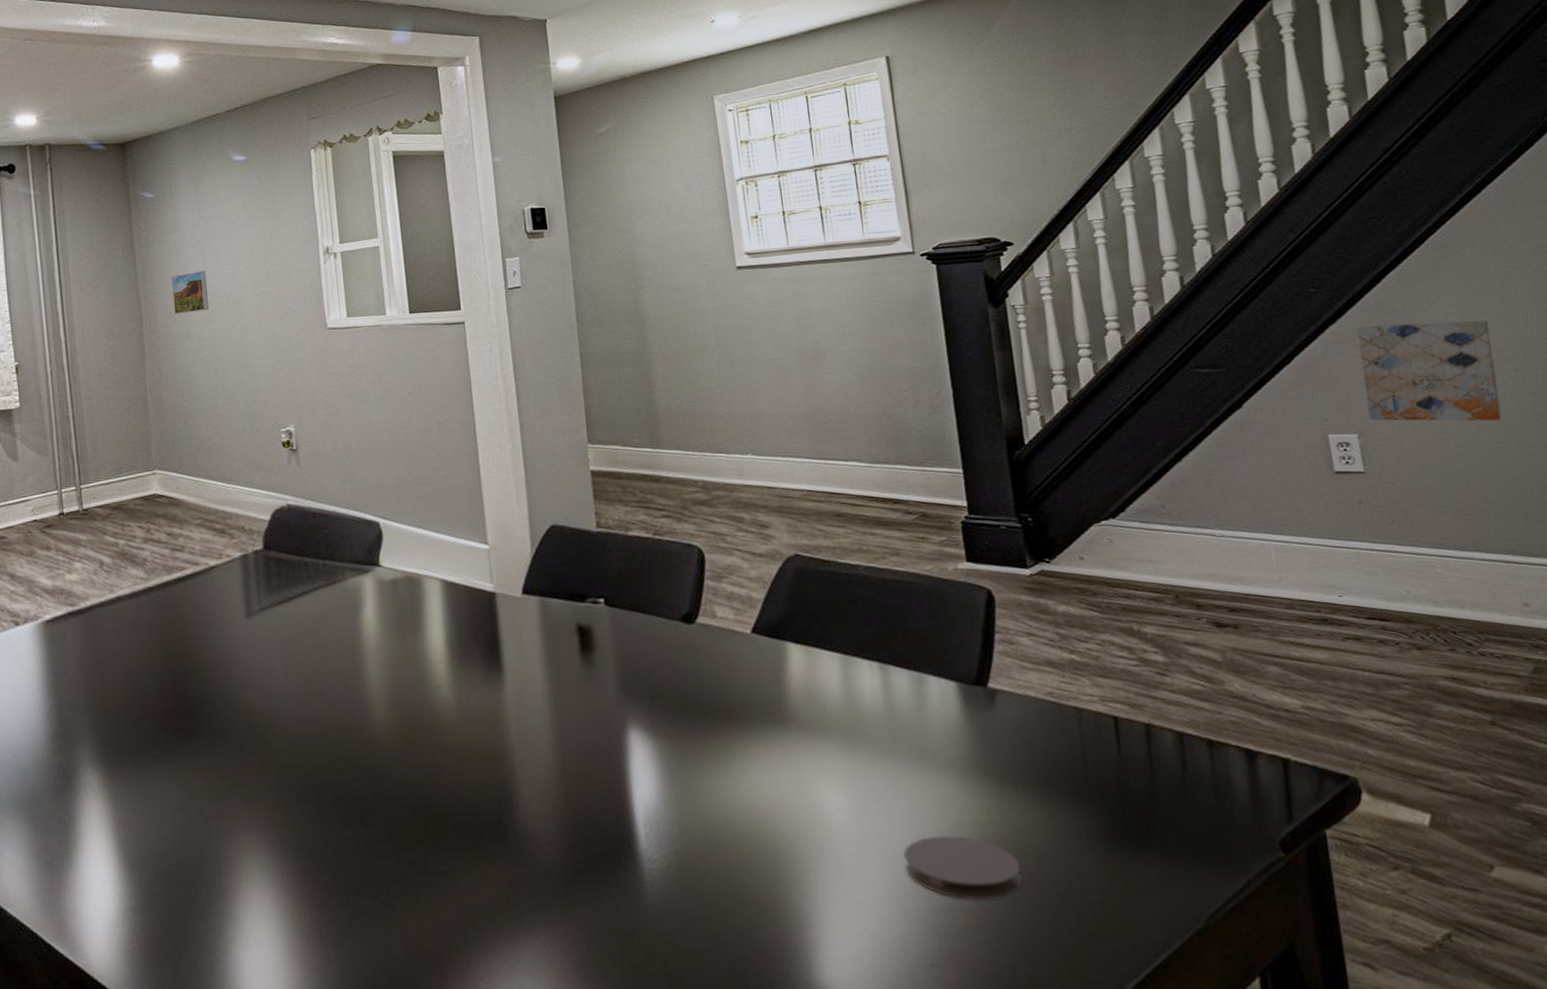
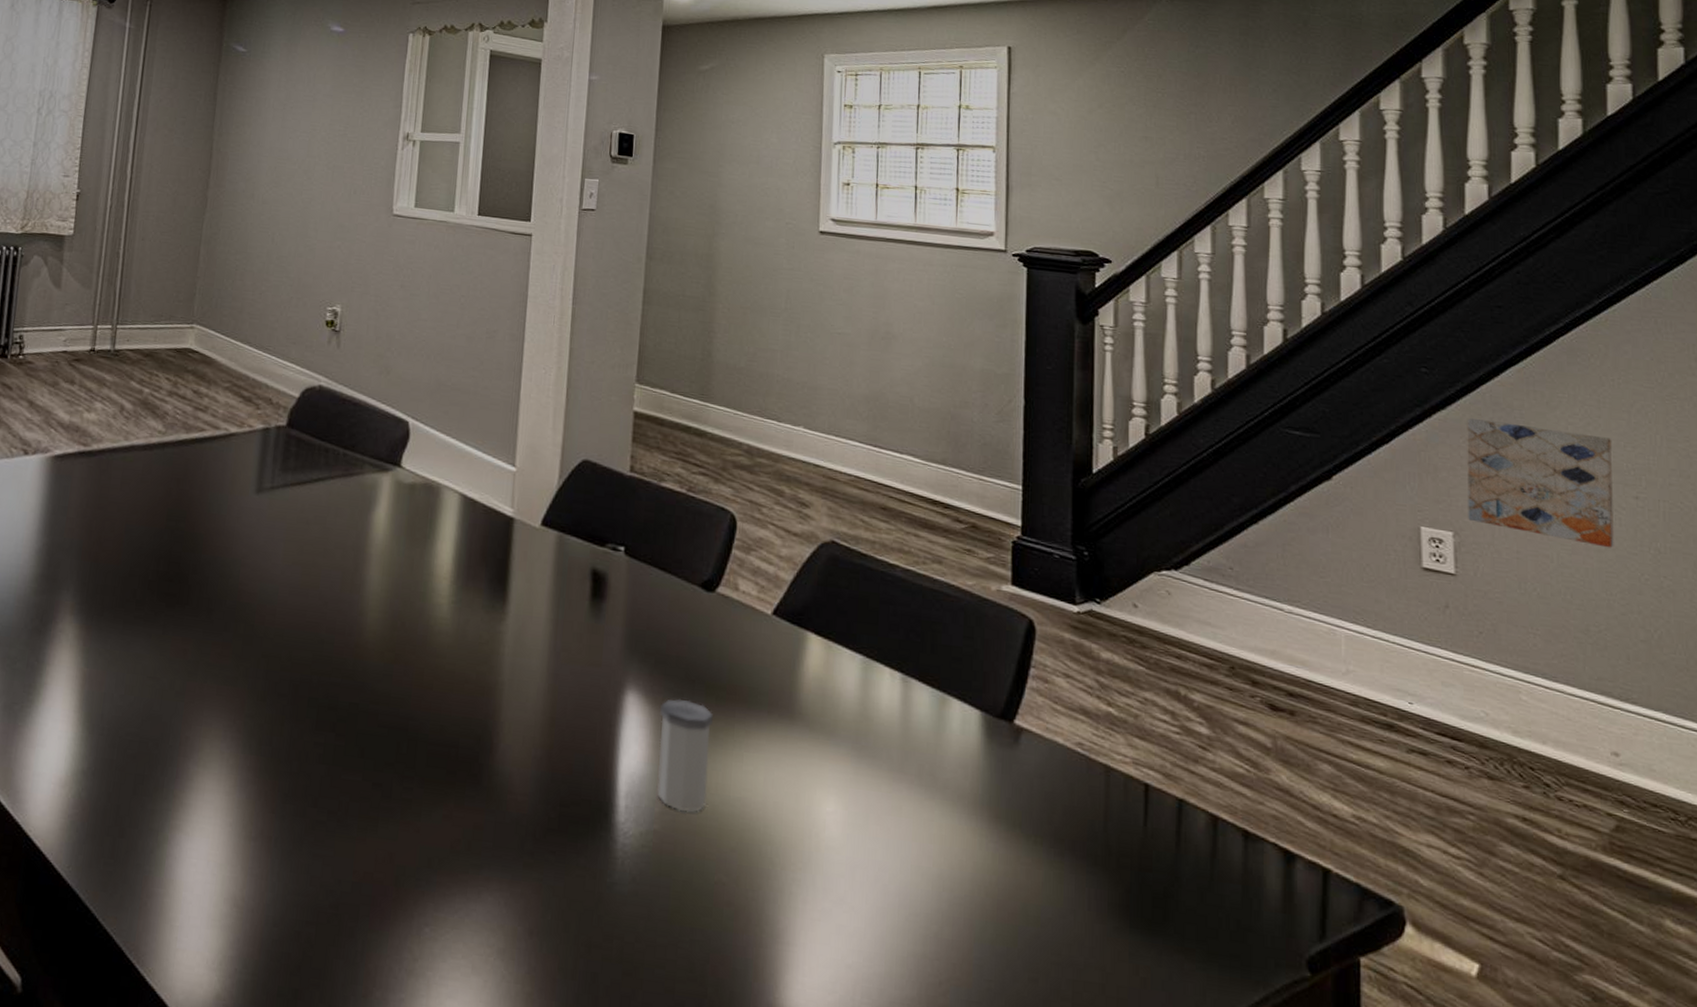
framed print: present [171,270,209,314] -> none [243,132,283,174]
salt shaker: none [661,727,719,829] -> present [657,698,713,812]
coaster: present [904,835,1022,901] -> none [895,872,1020,956]

